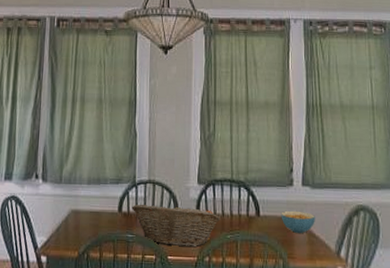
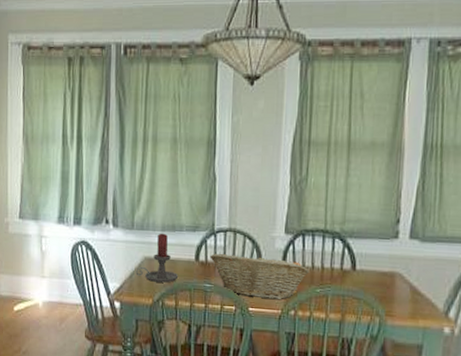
candle holder: none [62,186,103,235] -> present [136,233,179,283]
cereal bowl: present [281,210,315,233] -> none [380,265,422,290]

